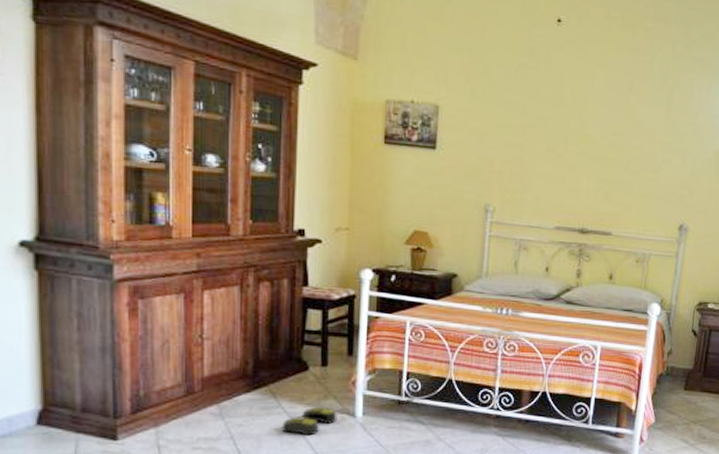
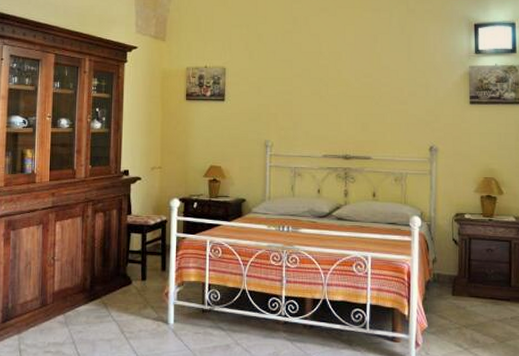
slippers: present [282,407,337,436] -> none [111,316,154,341]

